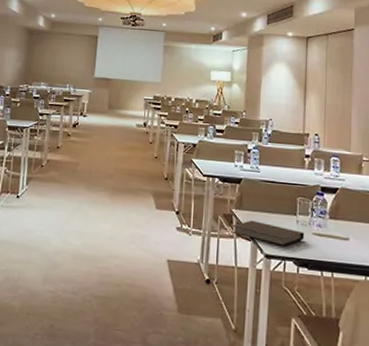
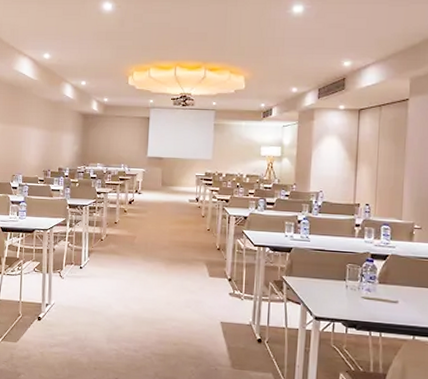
notebook: present [232,220,305,246] -> none [282,286,354,309]

